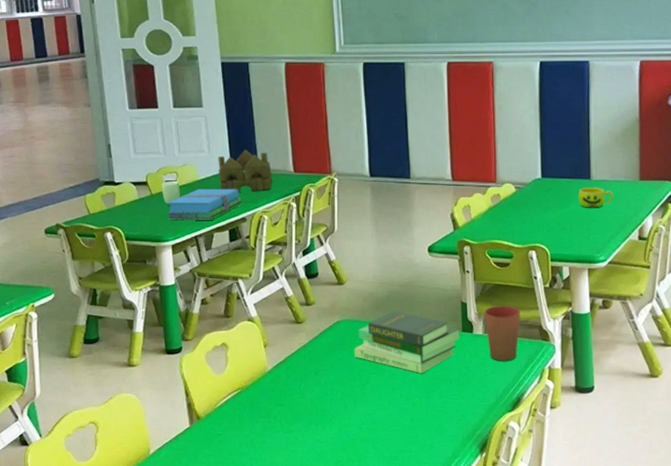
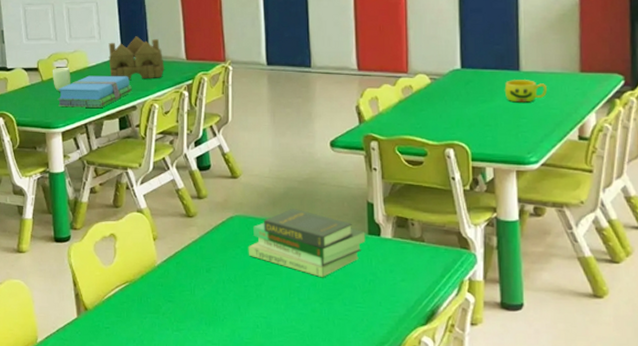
cup: present [484,305,521,361] -> none [394,207,436,269]

